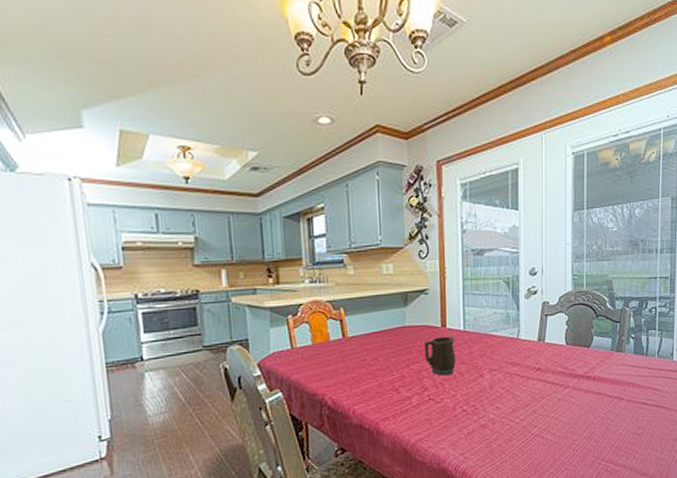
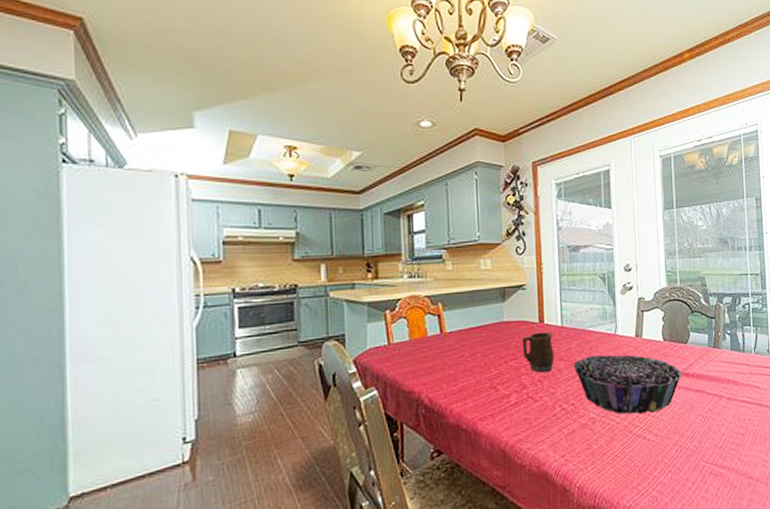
decorative bowl: none [475,358,583,416] -> present [574,354,682,414]

